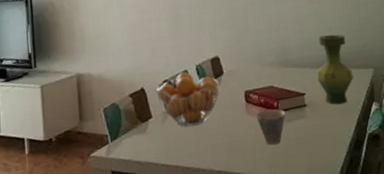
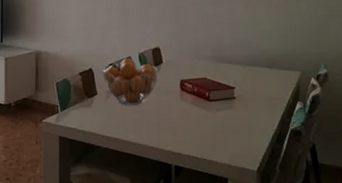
cup: present [255,108,286,145] -> none [188,98,215,130]
vase: present [316,34,354,105] -> none [246,37,281,100]

